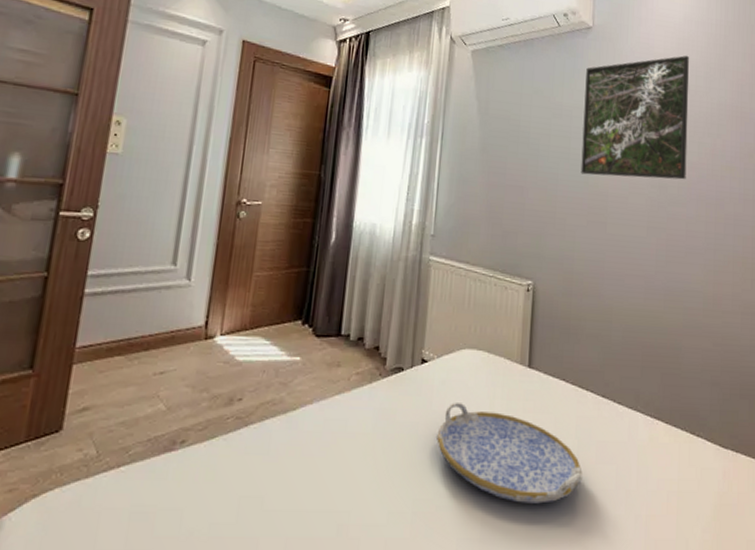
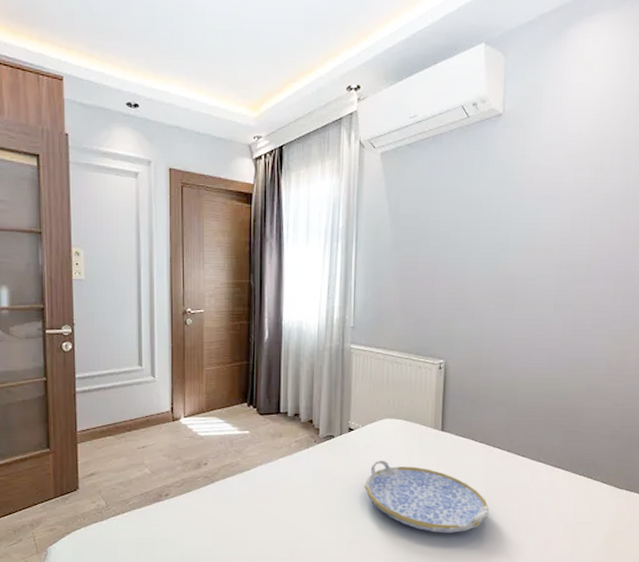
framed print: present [580,55,689,180] -> none [489,131,606,262]

